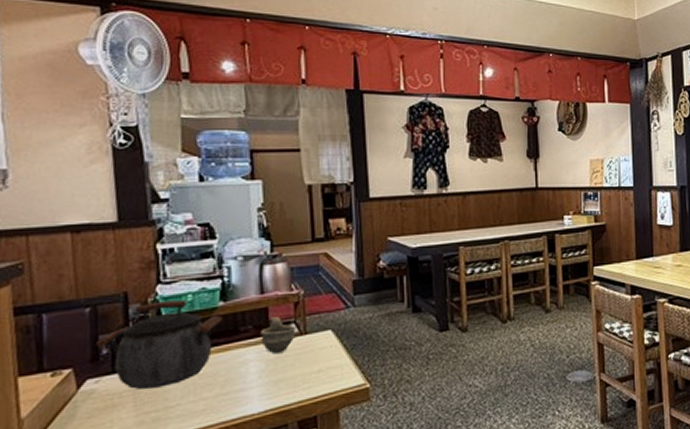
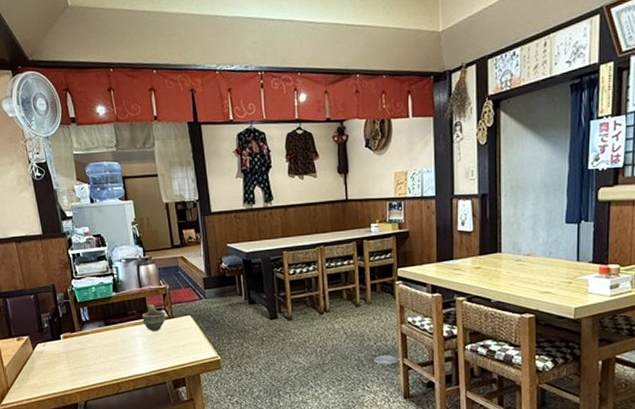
kettle: present [96,300,222,389] -> none [40,291,116,352]

